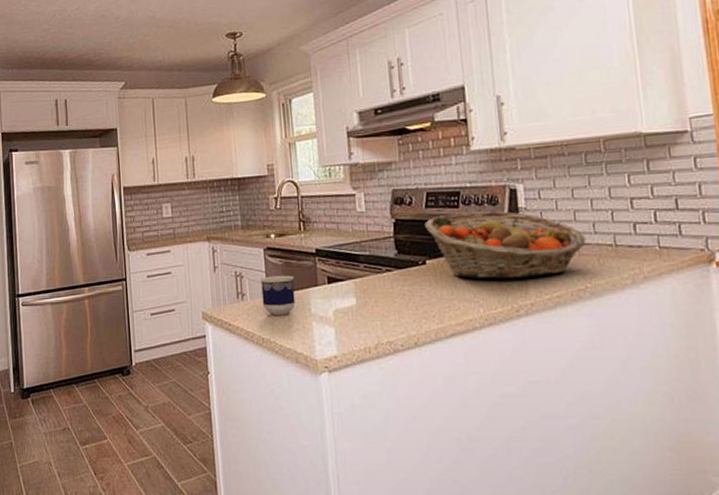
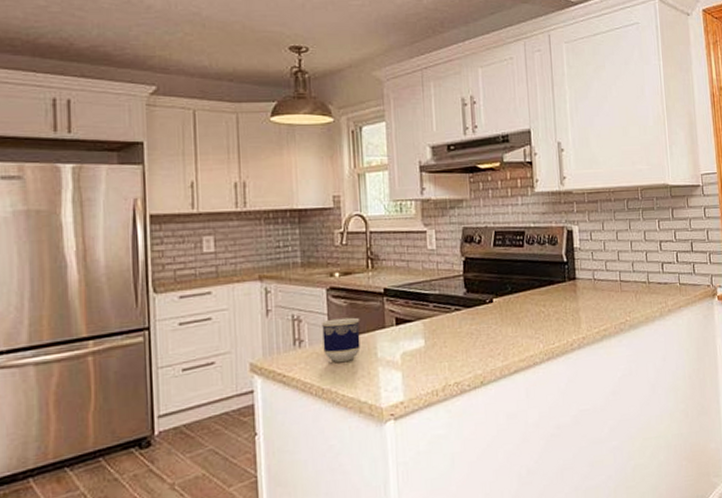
fruit basket: present [425,211,586,279] -> none [493,250,627,316]

